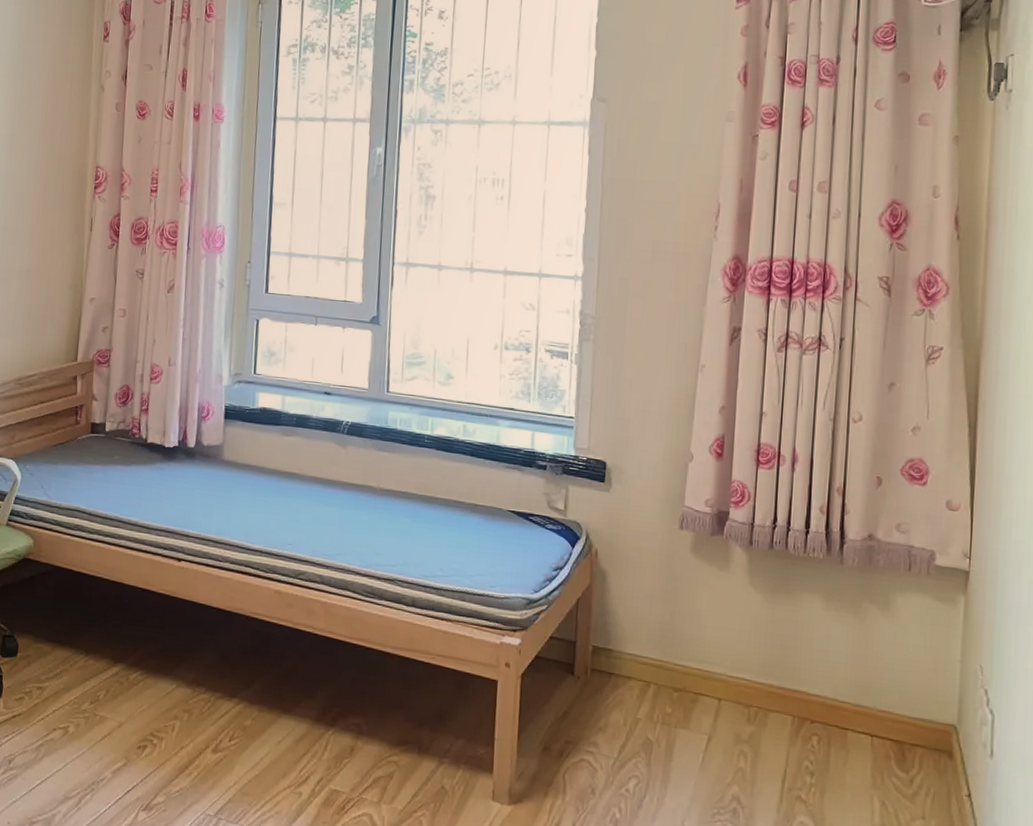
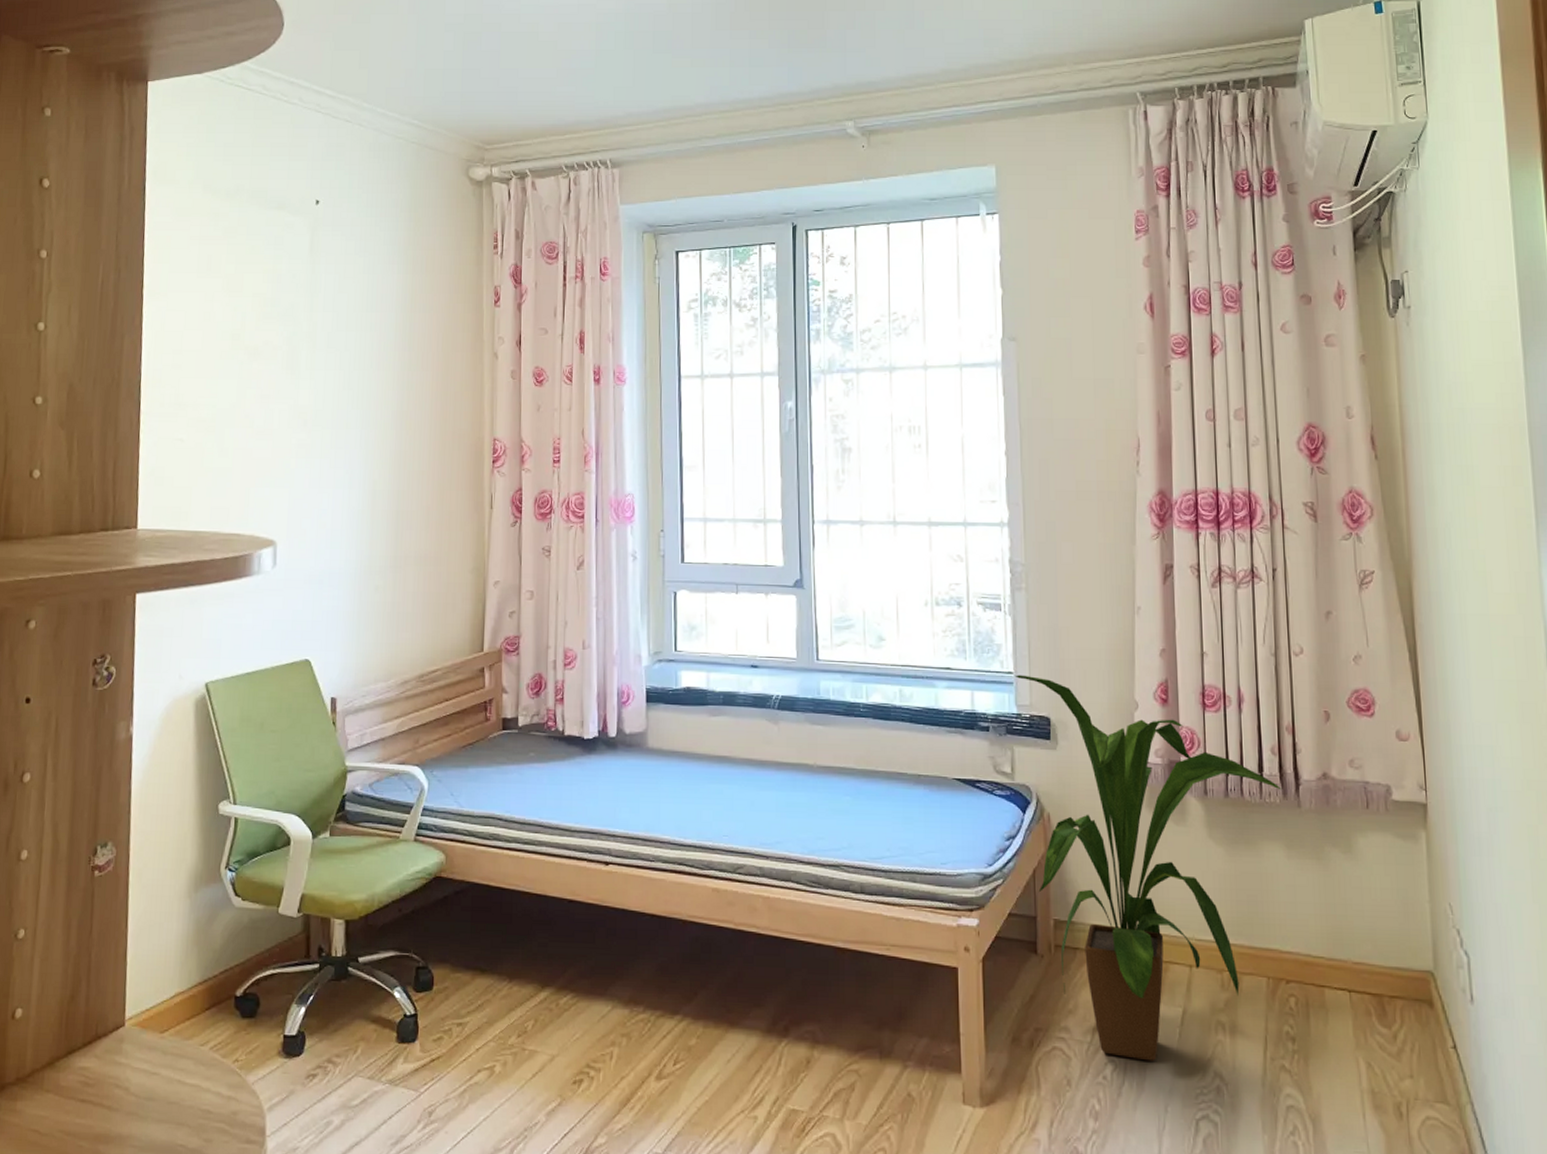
house plant: none [575,420,826,781] -> present [1015,675,1282,1061]

